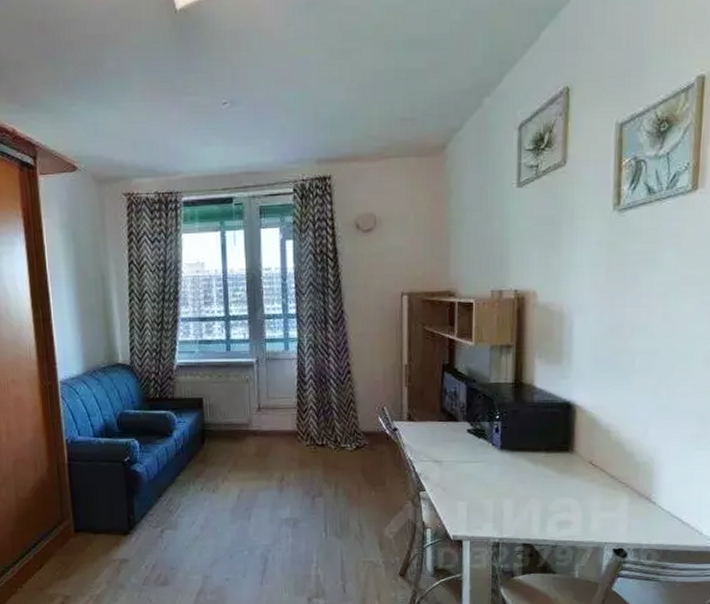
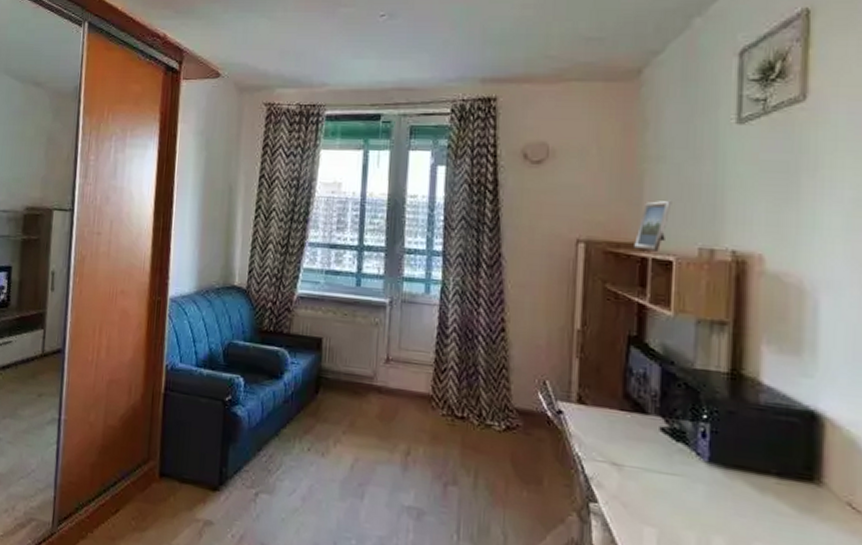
picture frame: none [443,254,471,297] -> present [632,200,672,252]

